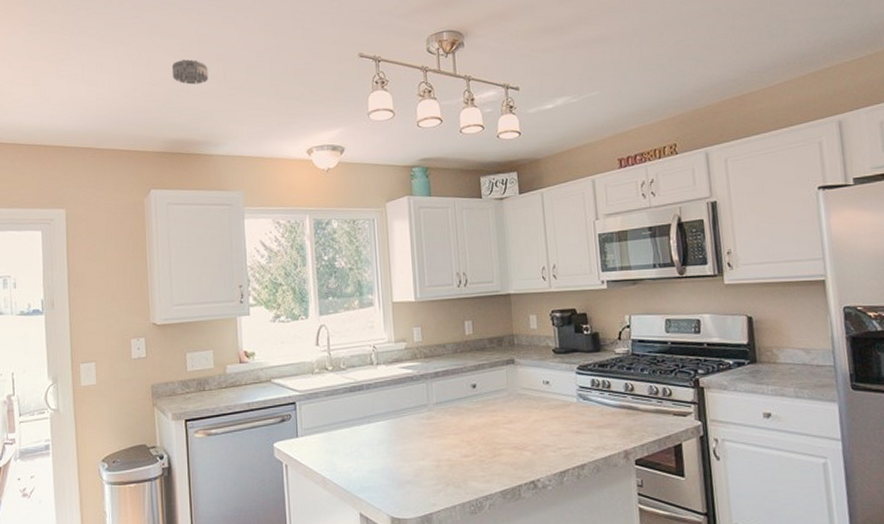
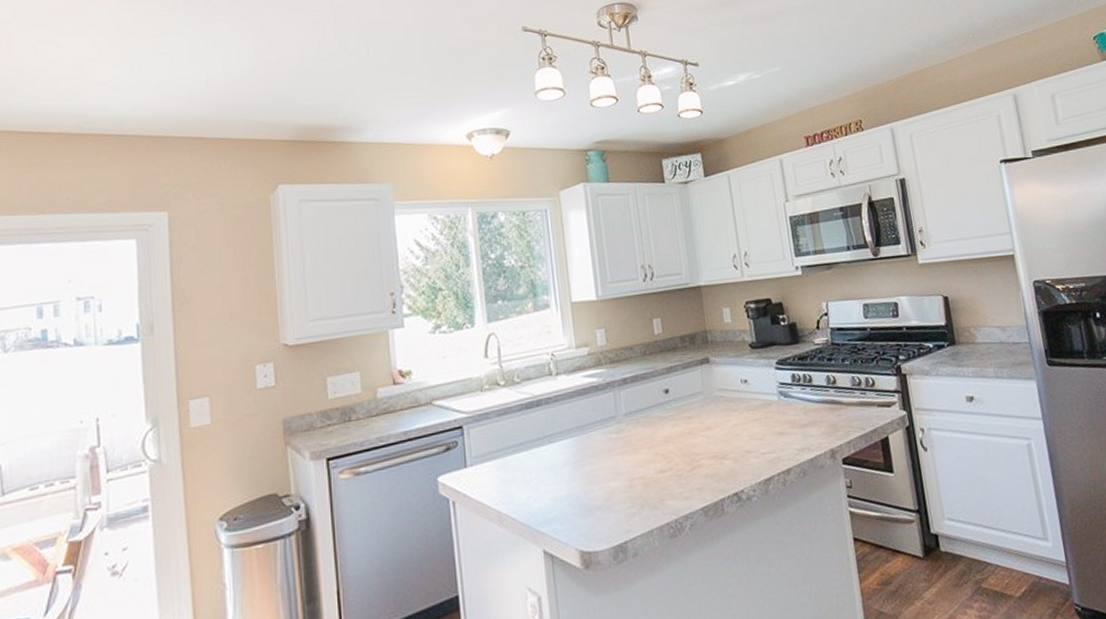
smoke detector: present [171,59,208,85] -> none [301,33,347,62]

